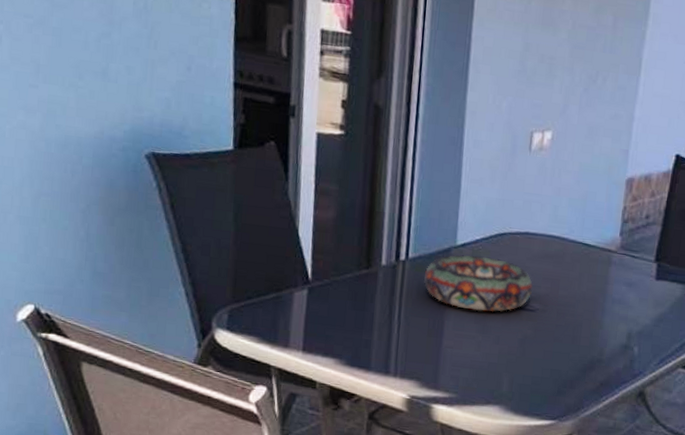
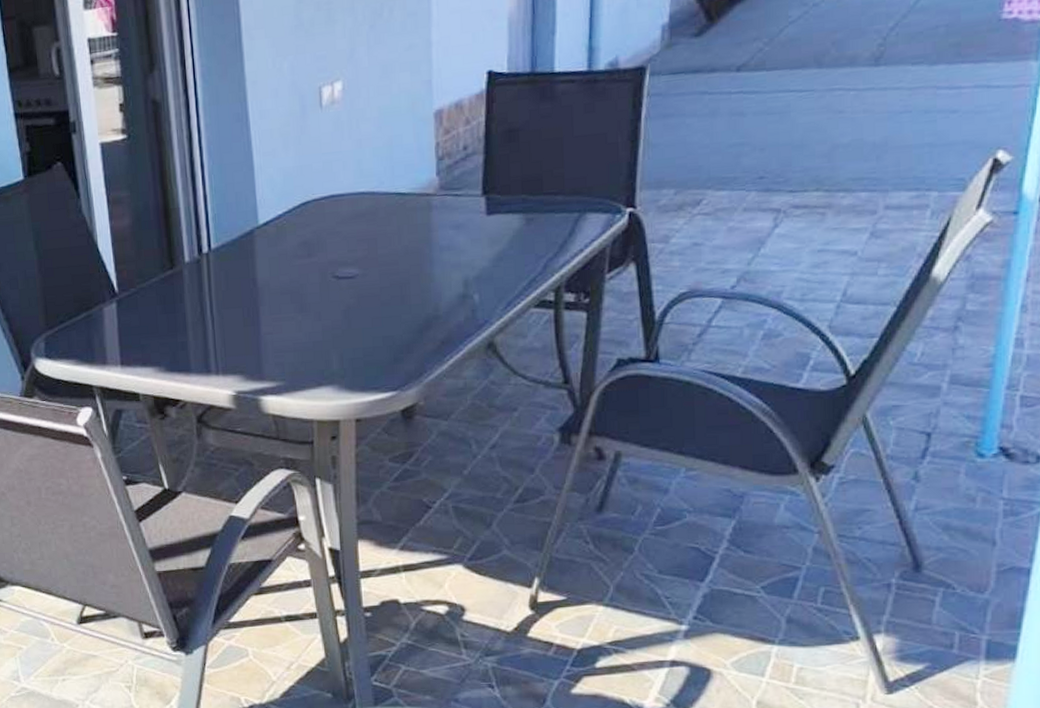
decorative bowl: present [423,255,533,312] -> none [230,229,349,290]

